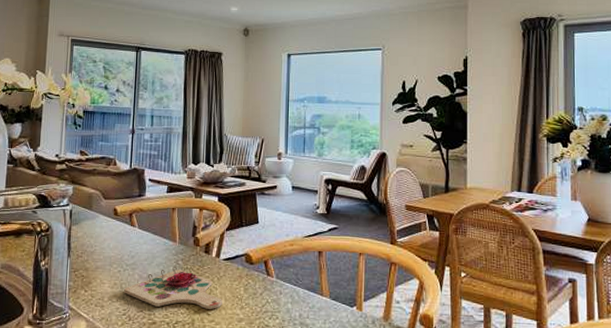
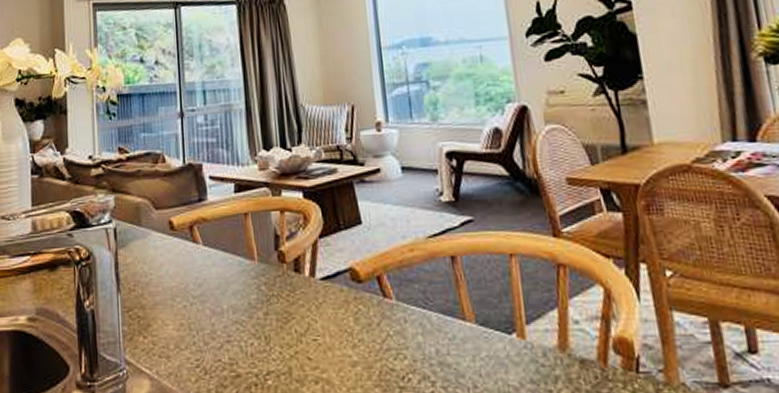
cutting board: present [124,266,222,309] -> none [194,293,327,352]

